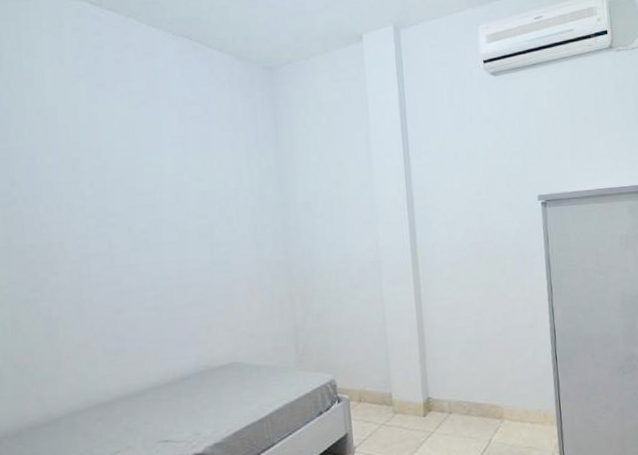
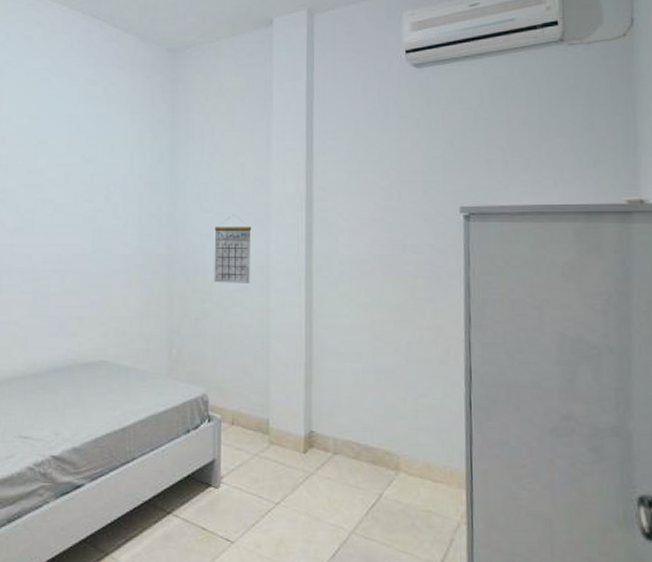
calendar: none [326,218,364,281] -> present [214,214,252,283]

